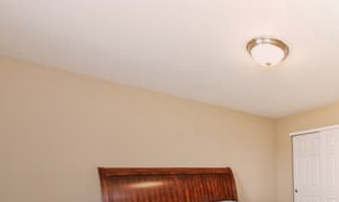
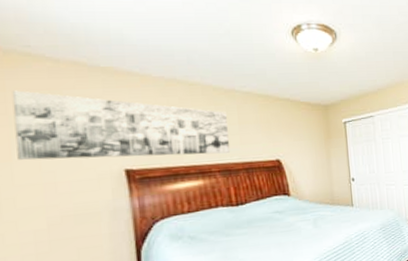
wall art: none [8,92,187,159] -> present [12,90,230,160]

